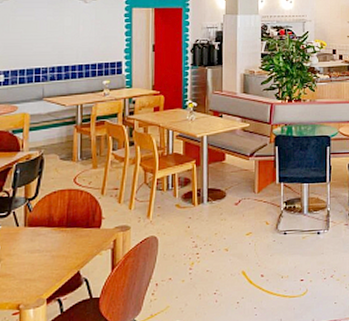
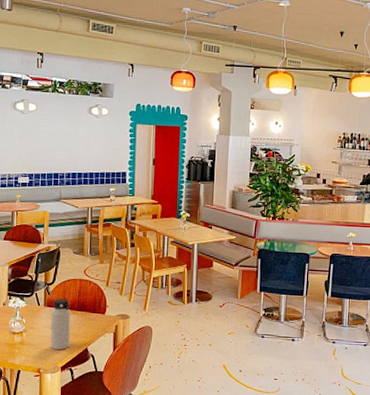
water bottle: none [32,215,58,278] -> present [50,299,71,350]

